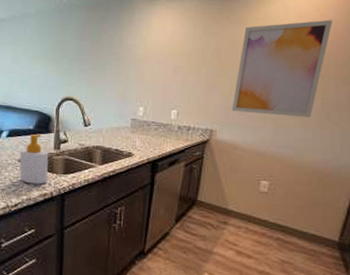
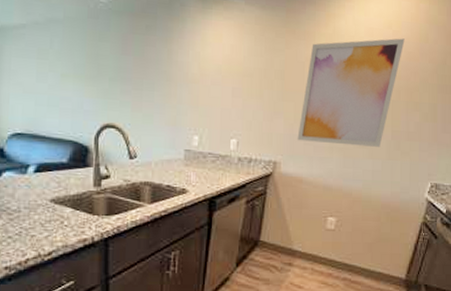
soap bottle: present [19,134,49,185] -> none [51,168,88,228]

